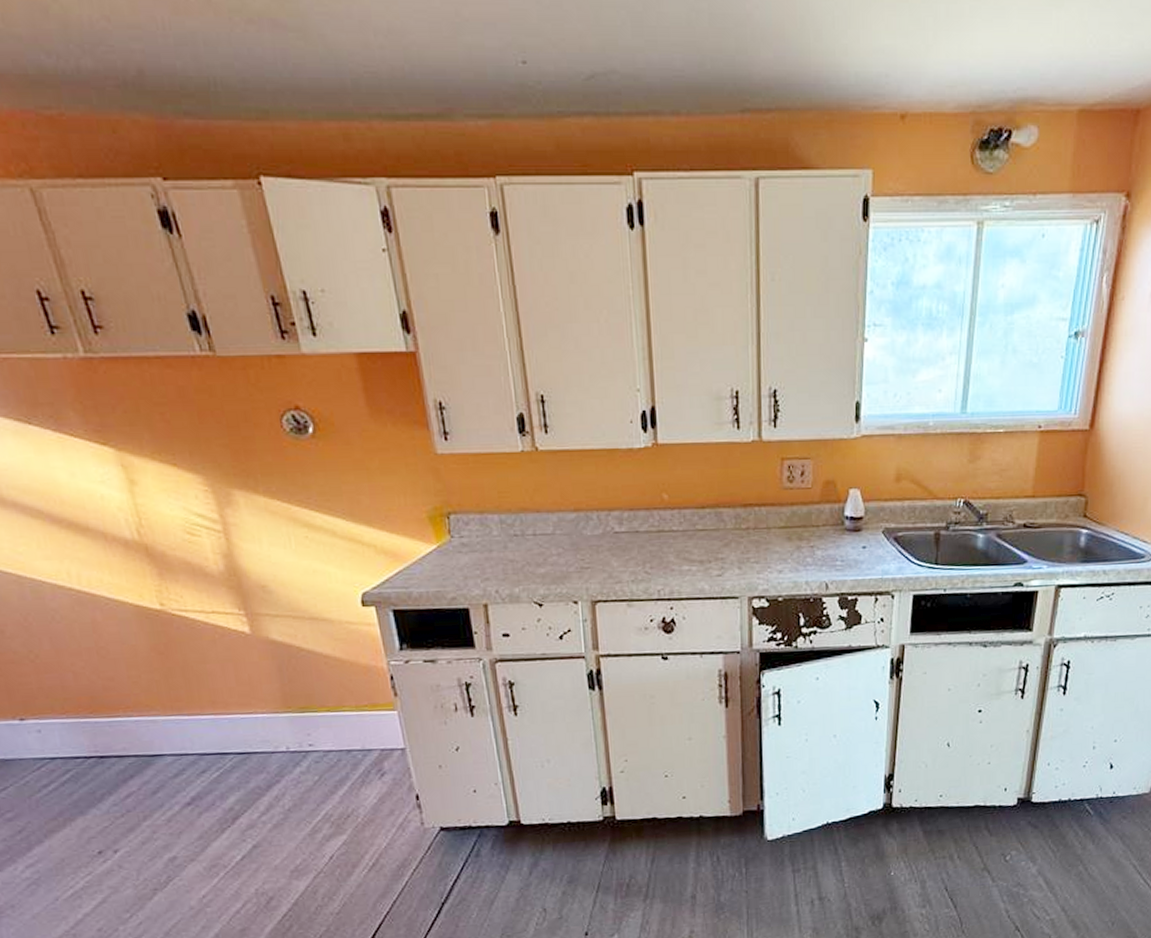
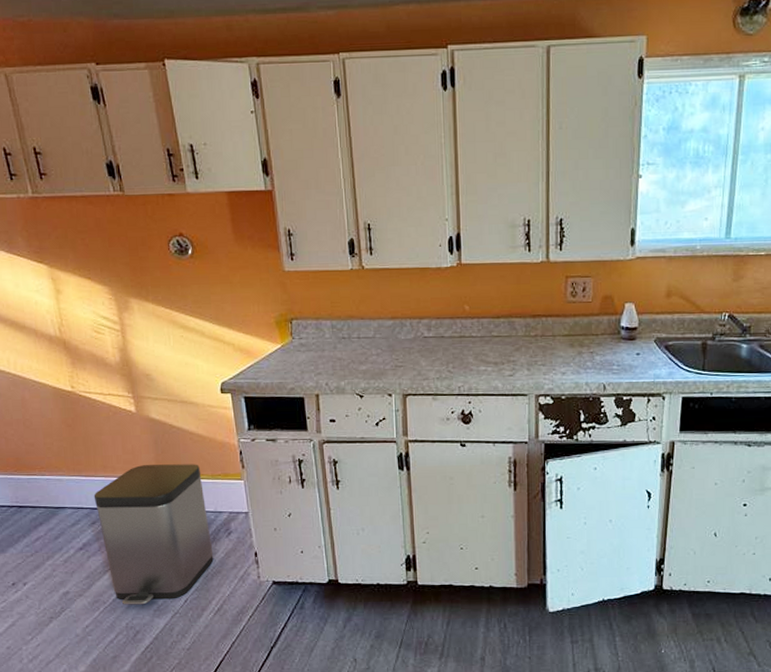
pedal bin: none [201,693,364,868] -> present [93,464,214,605]

